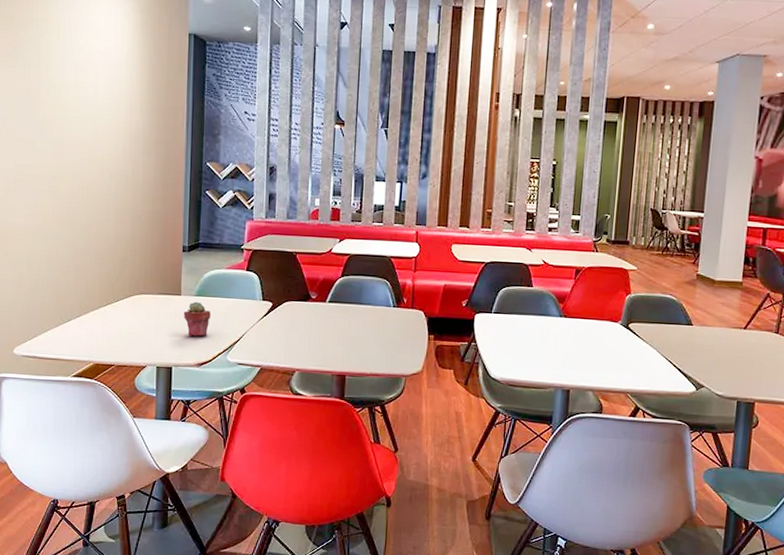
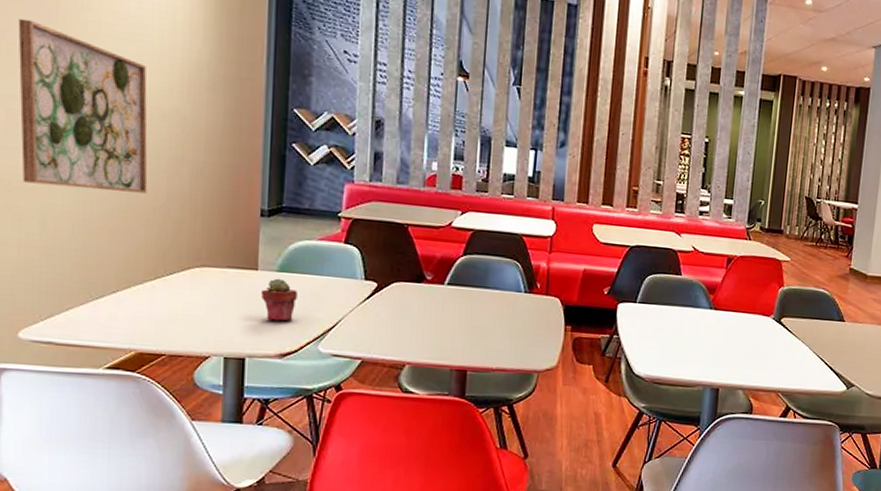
wall art: none [13,109,101,238] -> present [18,18,148,194]

